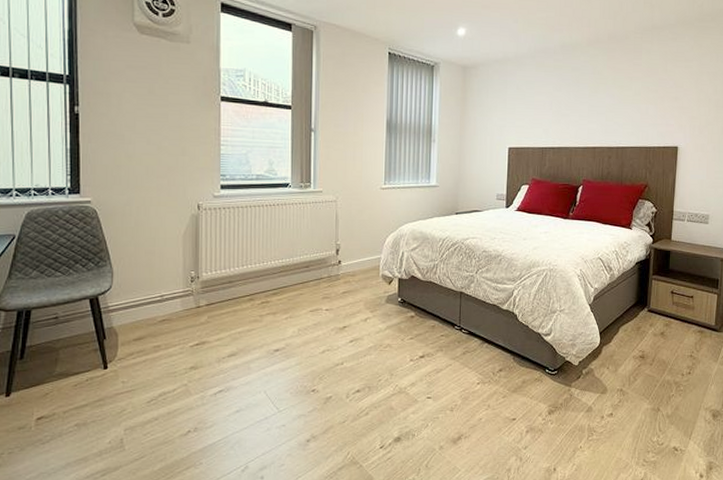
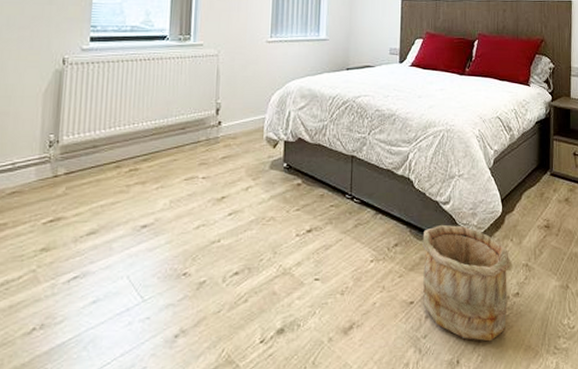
wooden bucket: none [524,353,605,454] -> present [422,224,509,342]

